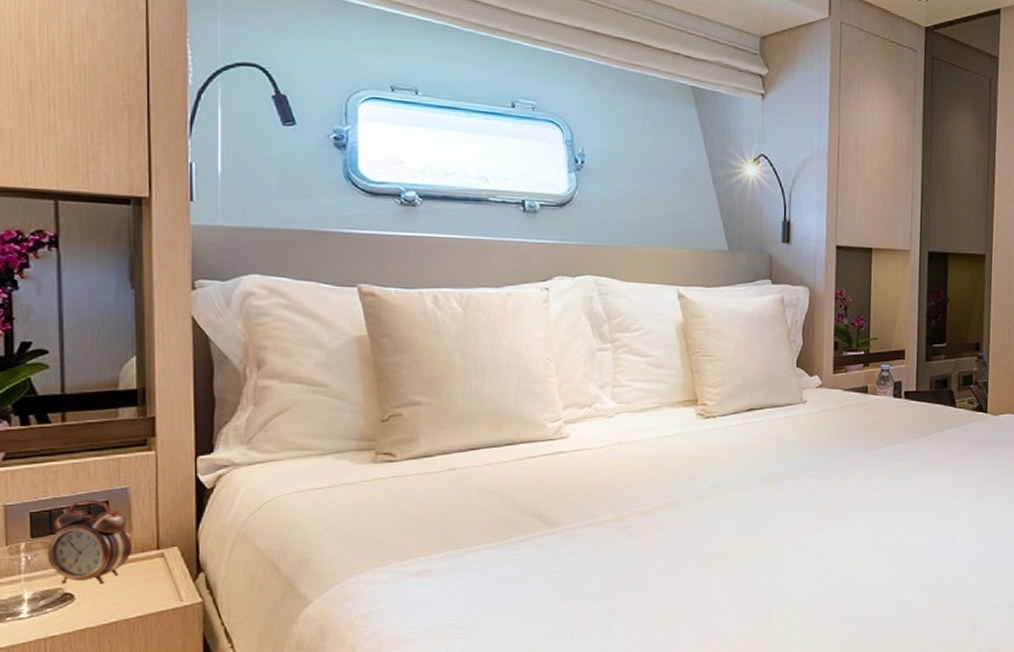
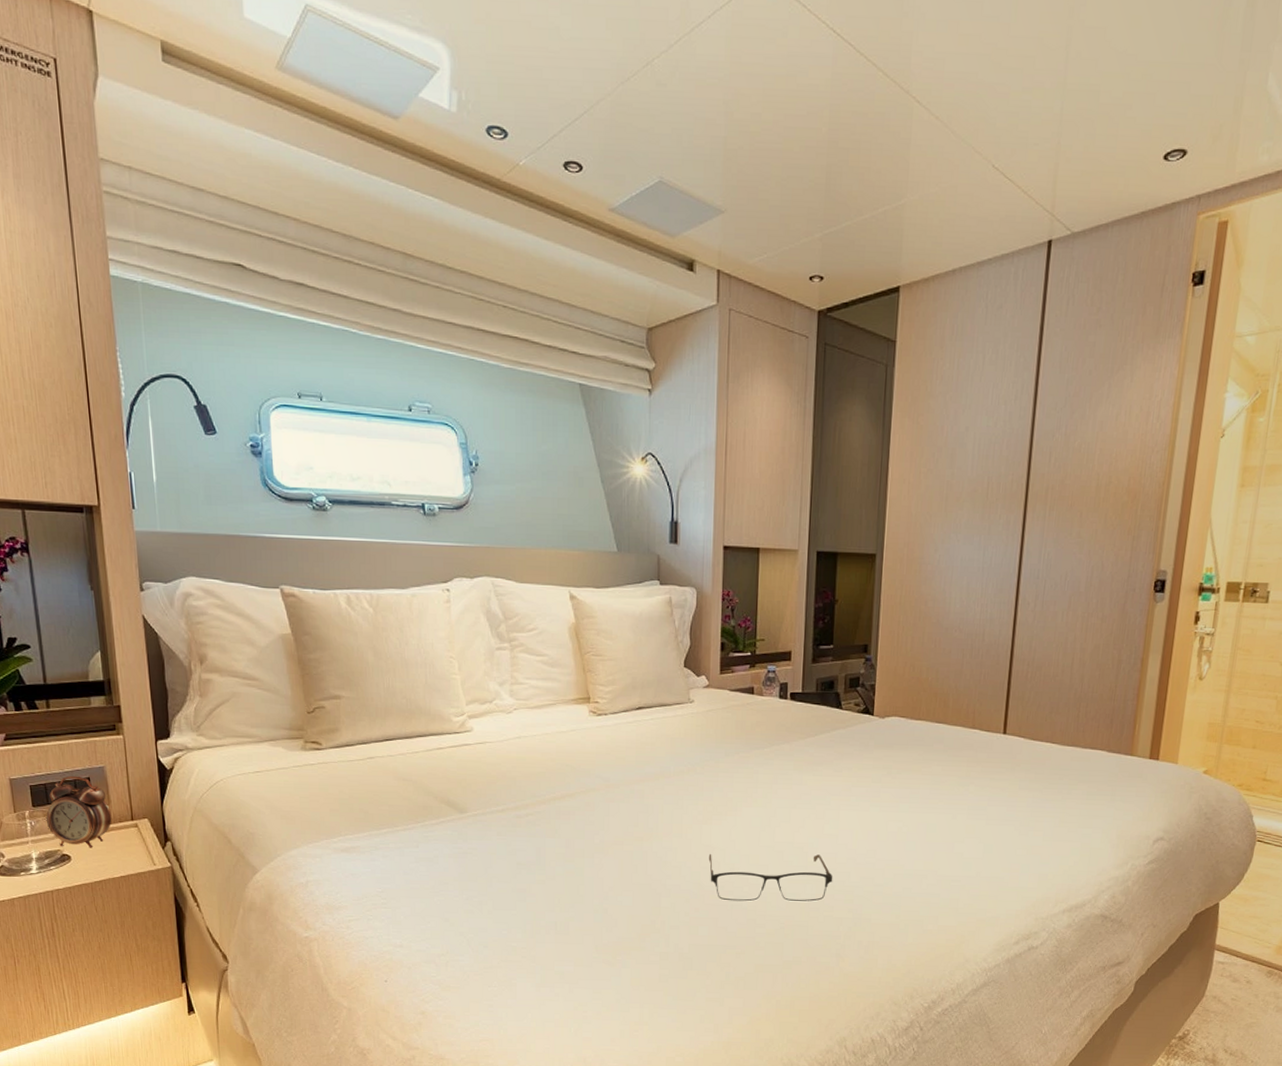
eyeglasses: none [822,558,951,612] -> present [708,853,833,902]

